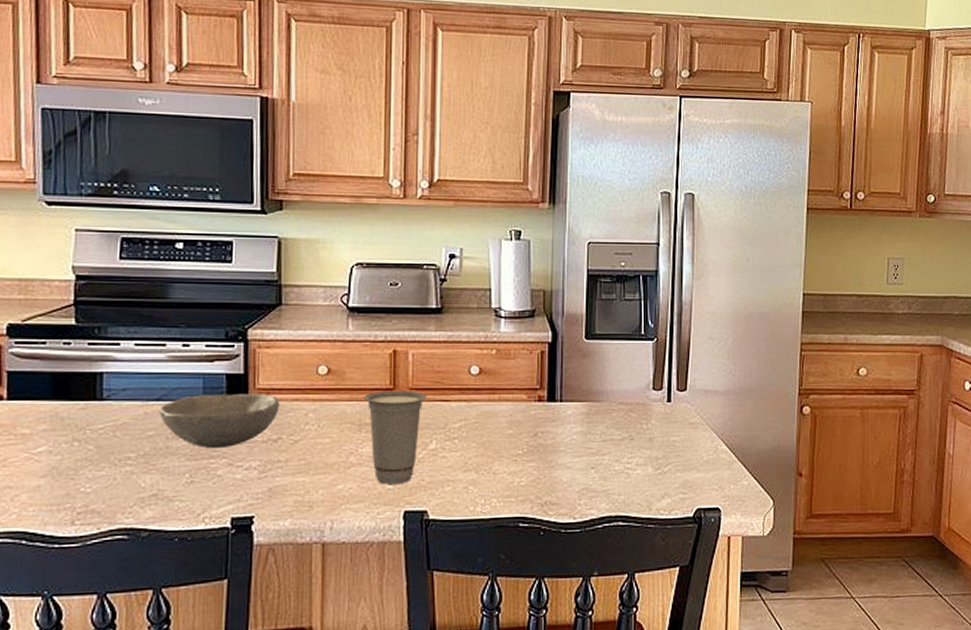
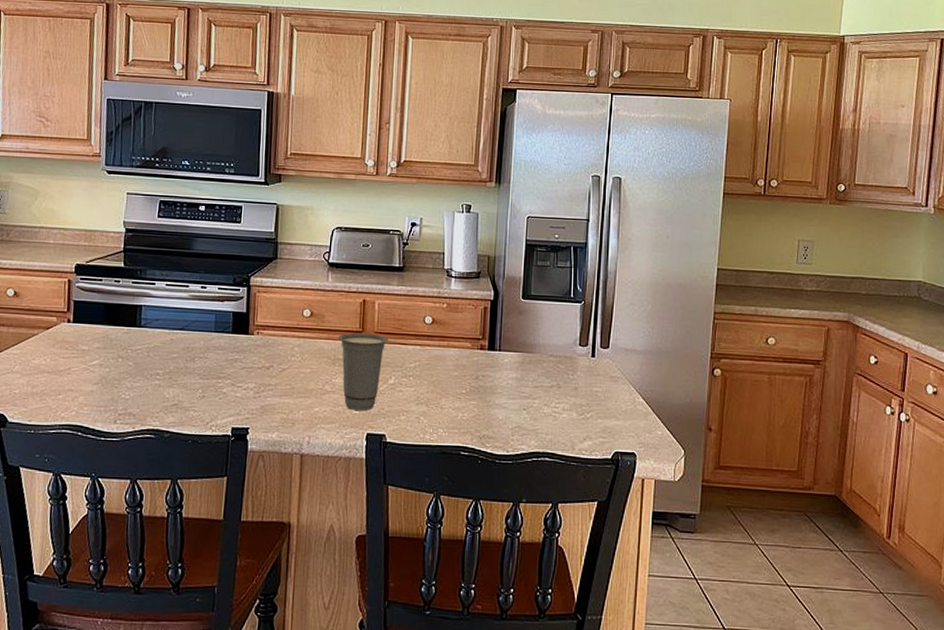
bowl: present [158,394,280,449] -> none [181,327,273,372]

